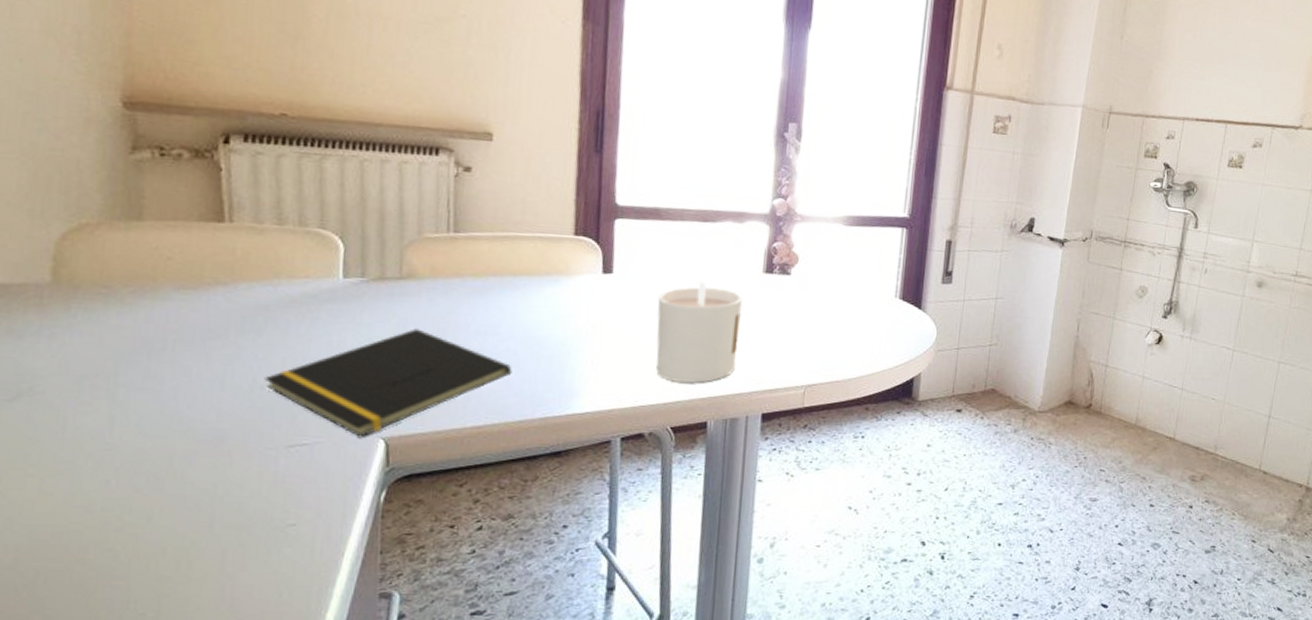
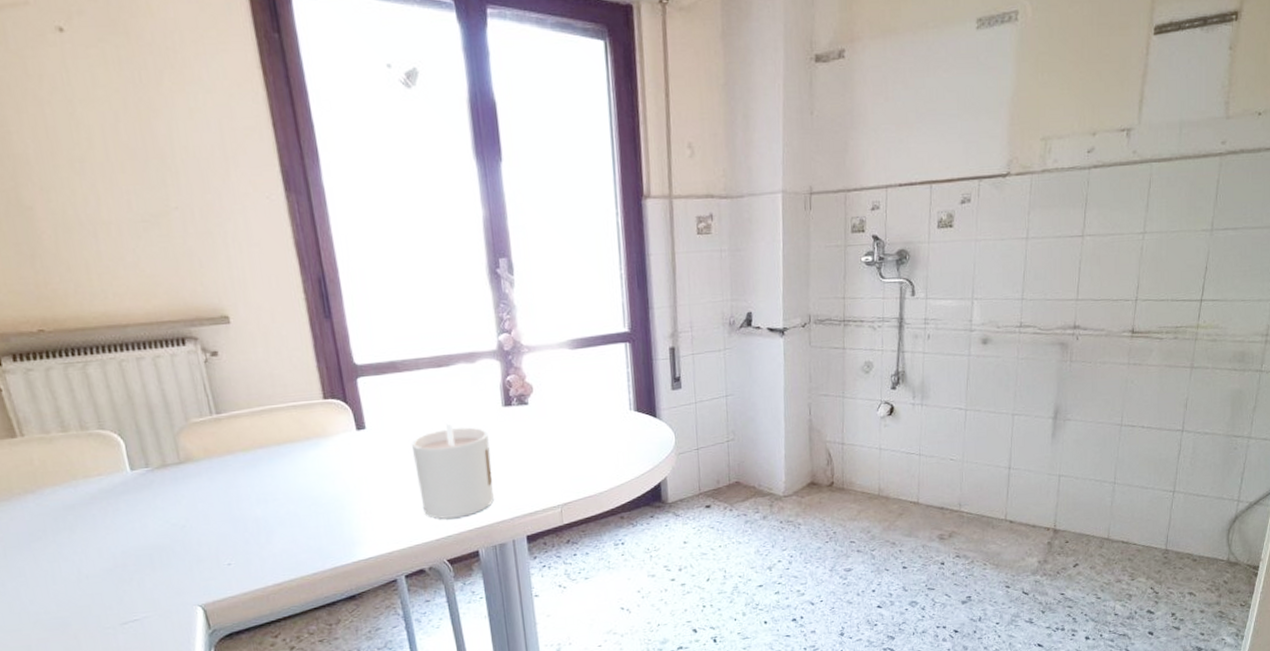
notepad: present [264,328,512,437] -> none [87,506,297,608]

